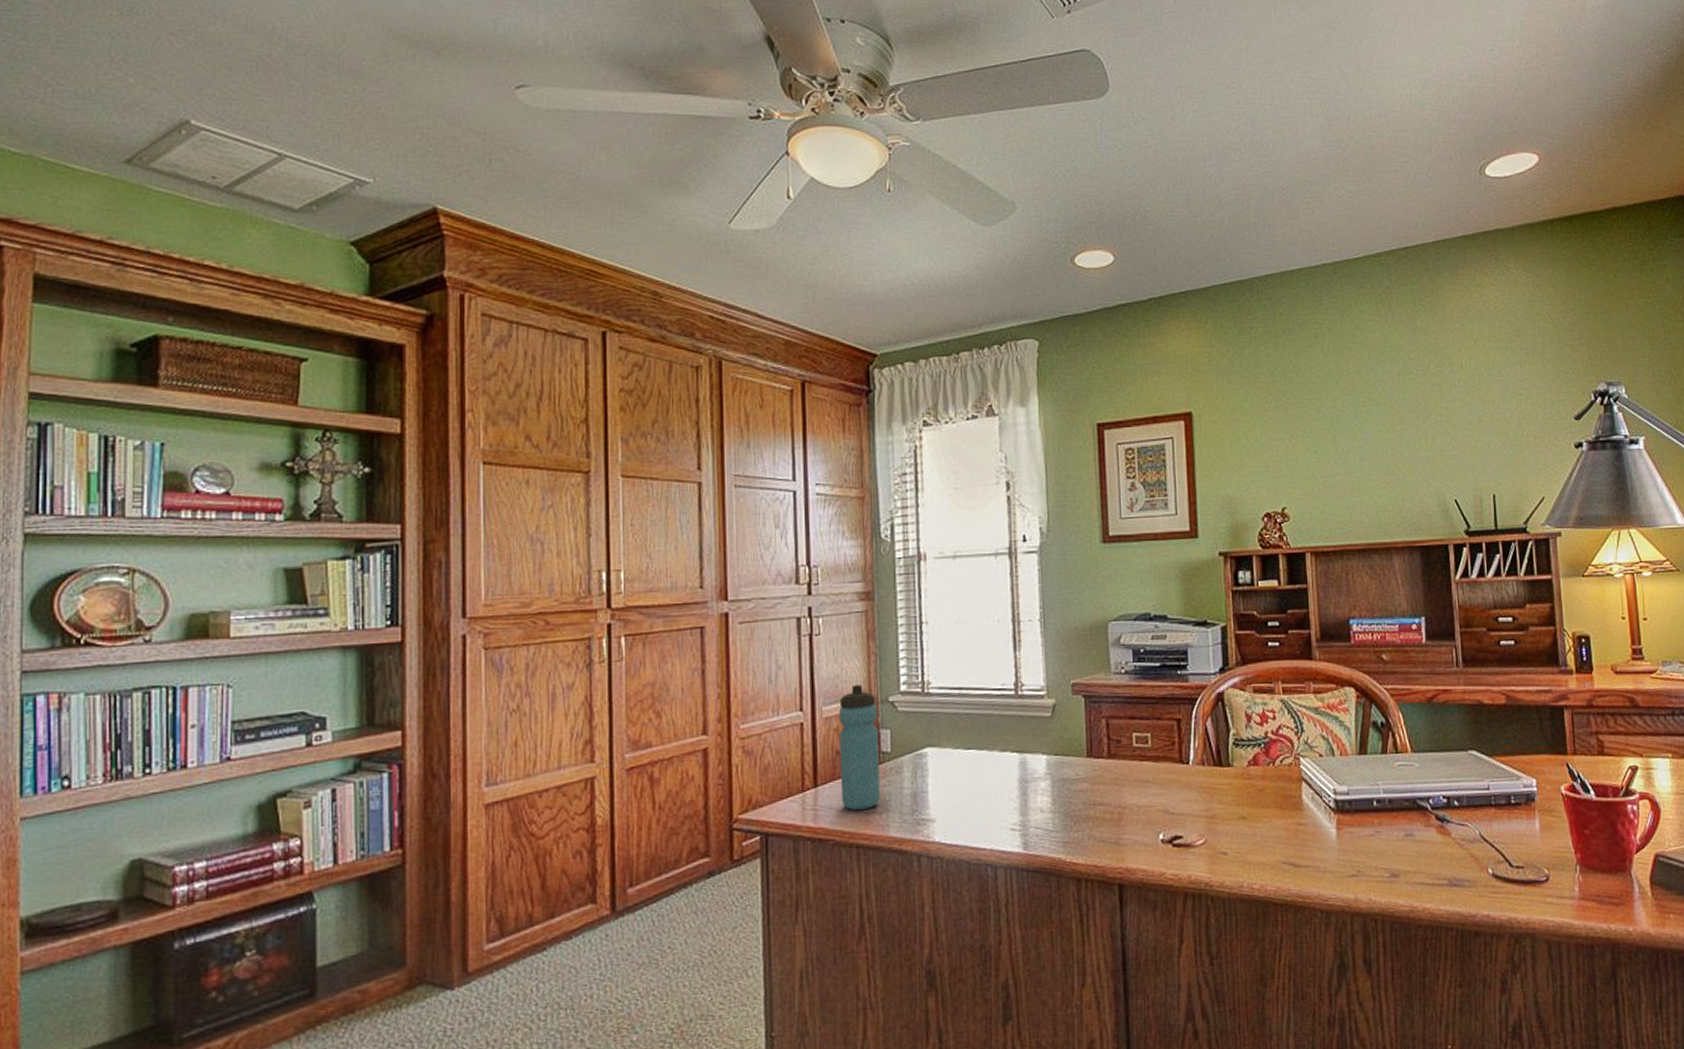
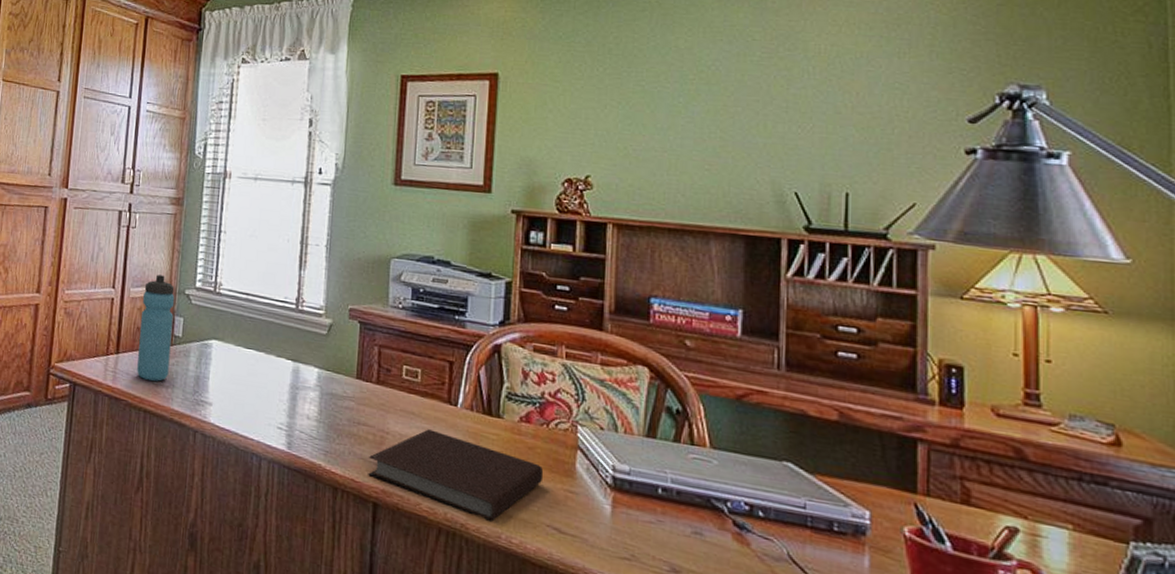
notebook: none [1109,793,1275,873] -> present [368,429,544,521]

